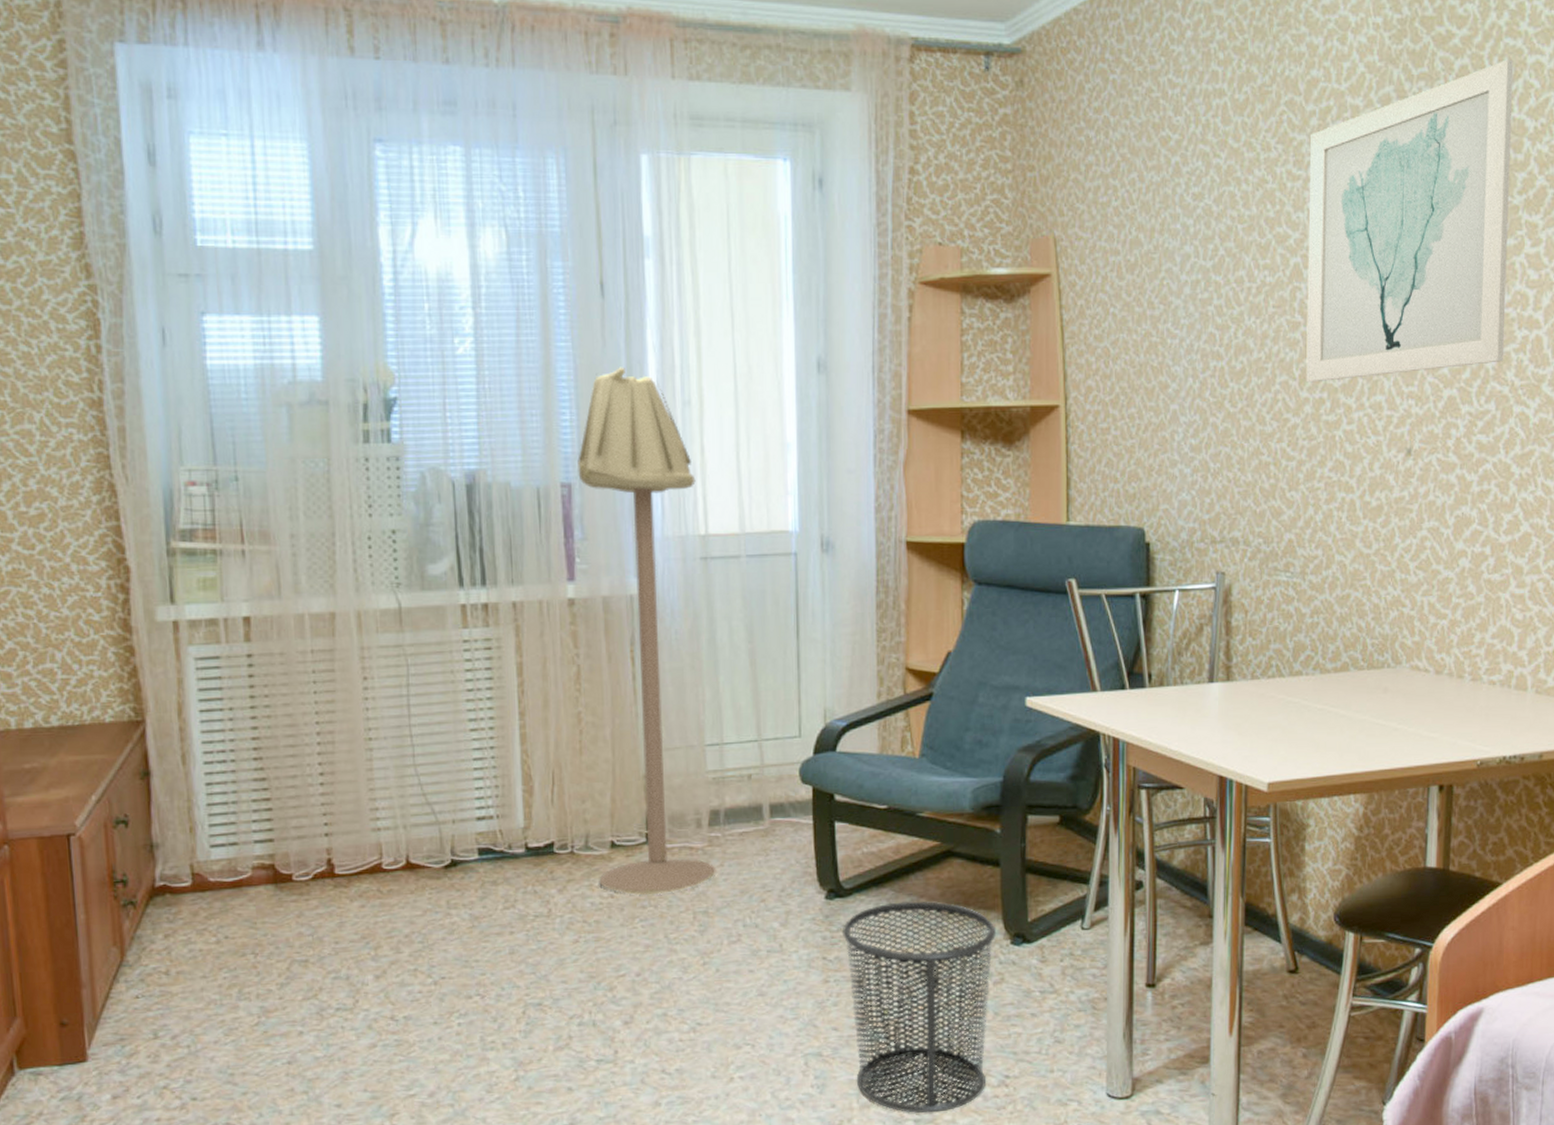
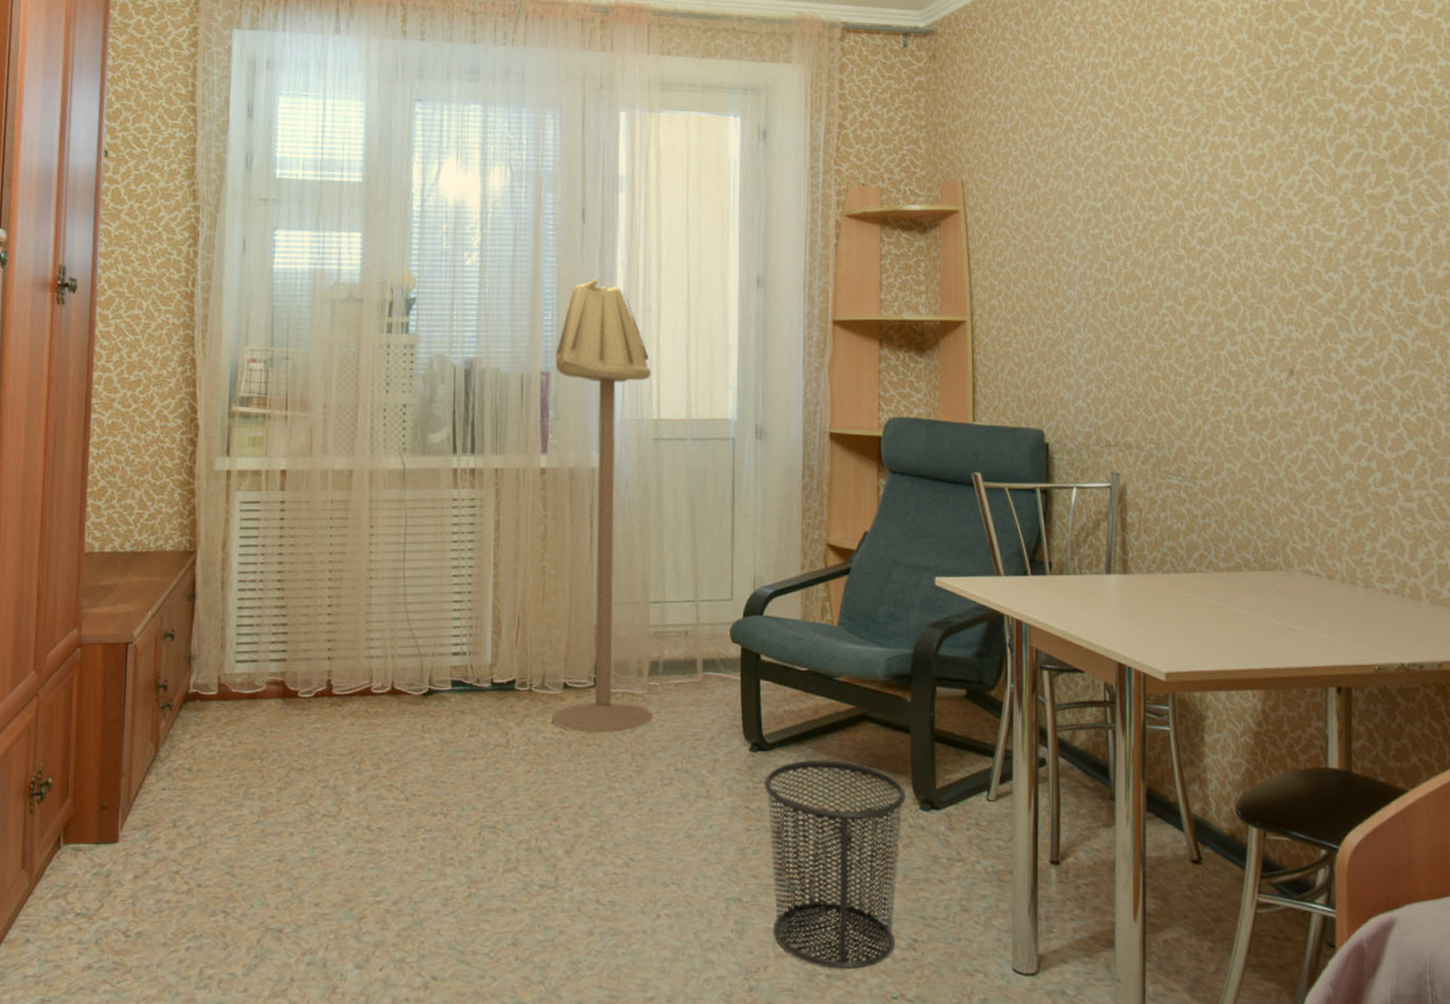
wall art: present [1306,59,1514,383] -> none [1188,37,1379,308]

